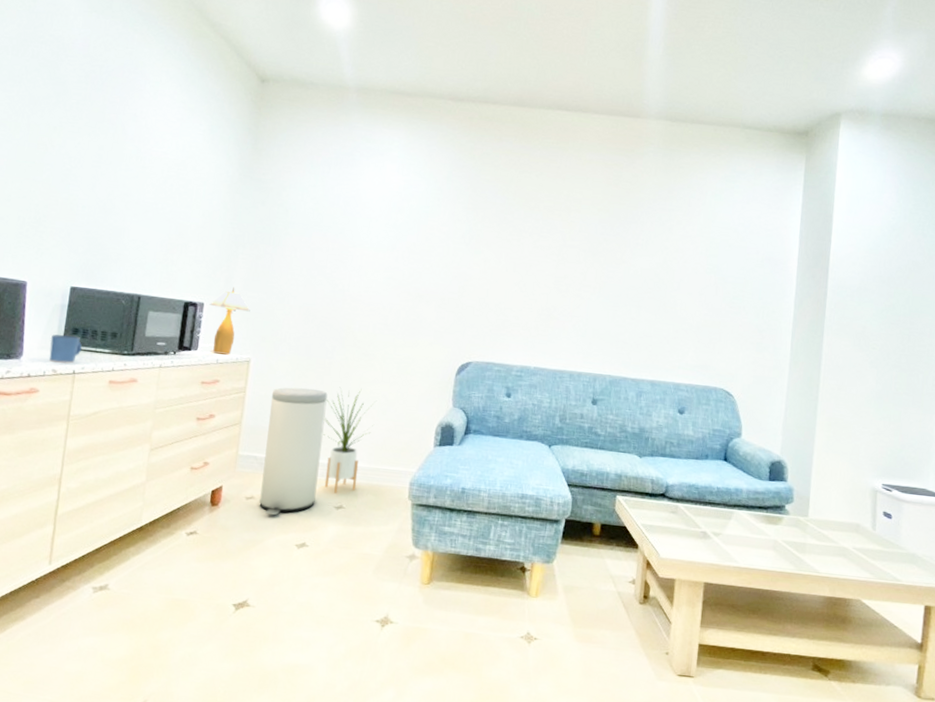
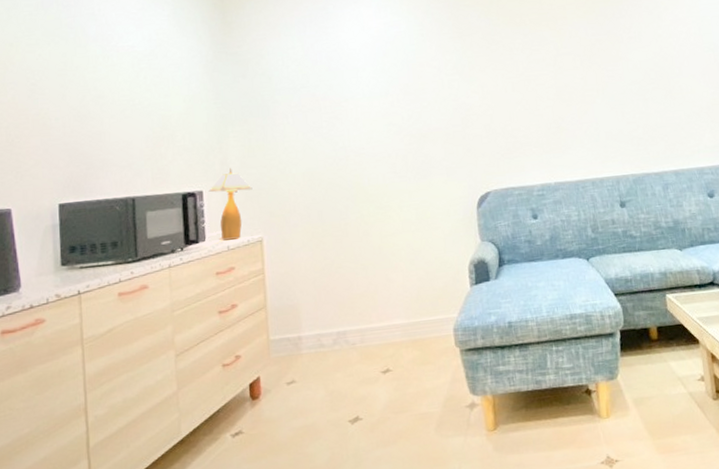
mug: present [48,334,82,364] -> none [47,254,82,287]
pedal bin: present [259,387,328,516] -> none [291,254,360,396]
house plant: present [323,387,373,494] -> none [349,244,404,358]

